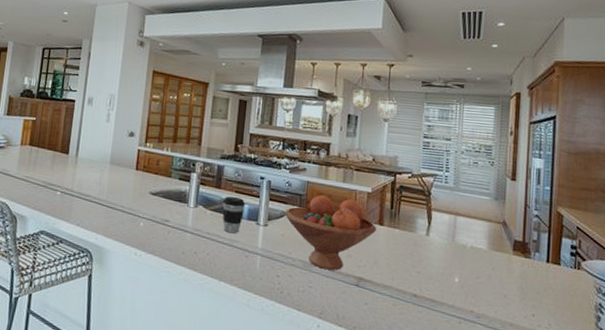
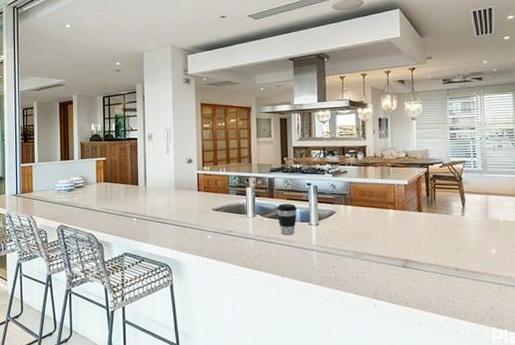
fruit bowl: present [285,195,376,271] -> none [333,192,416,256]

